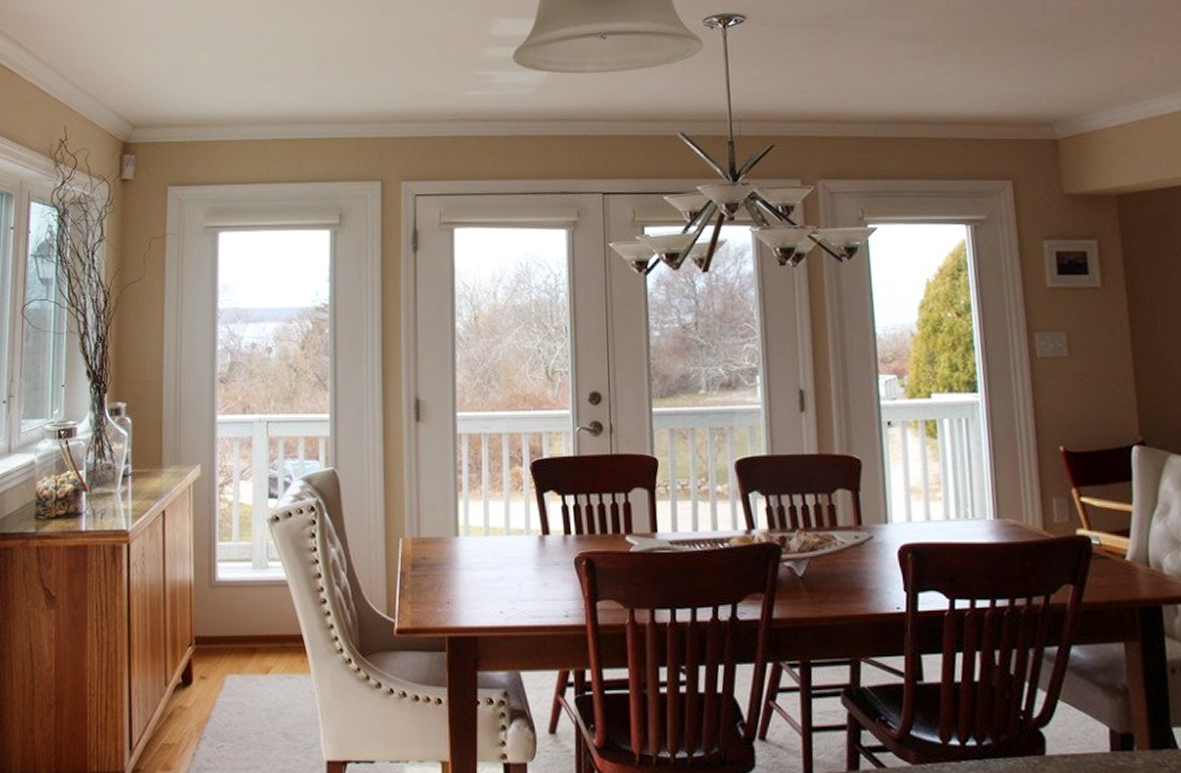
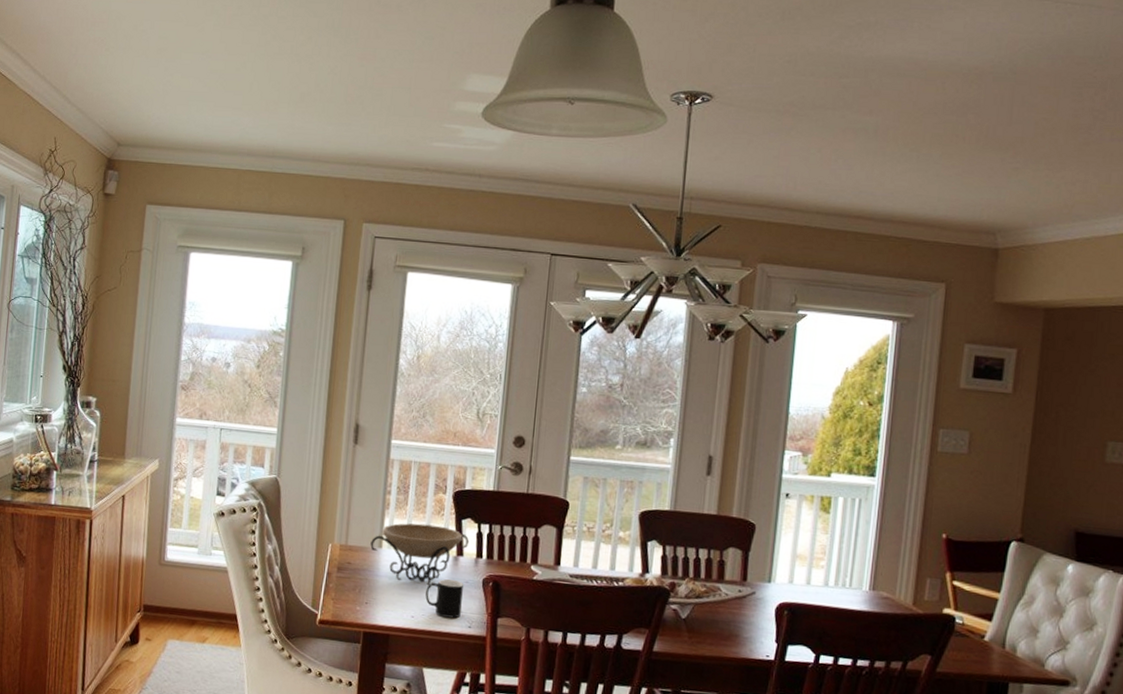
decorative bowl: none [446,503,555,574] -> present [370,523,470,586]
cup: none [513,564,555,608] -> present [425,579,463,619]

